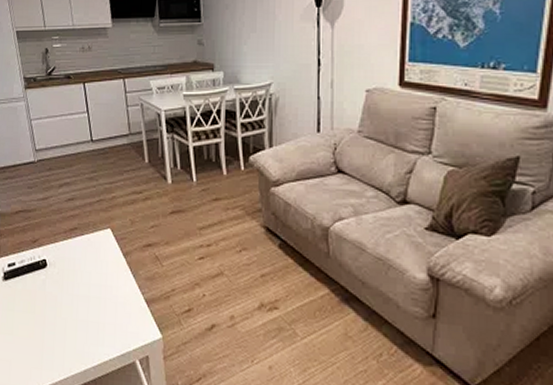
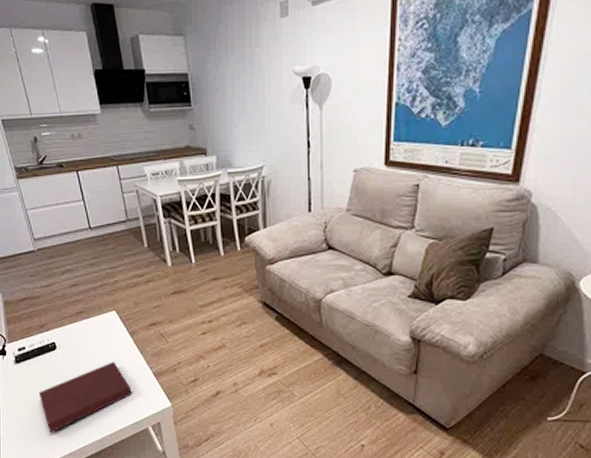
notebook: none [23,283,121,360] -> present [38,361,132,433]

